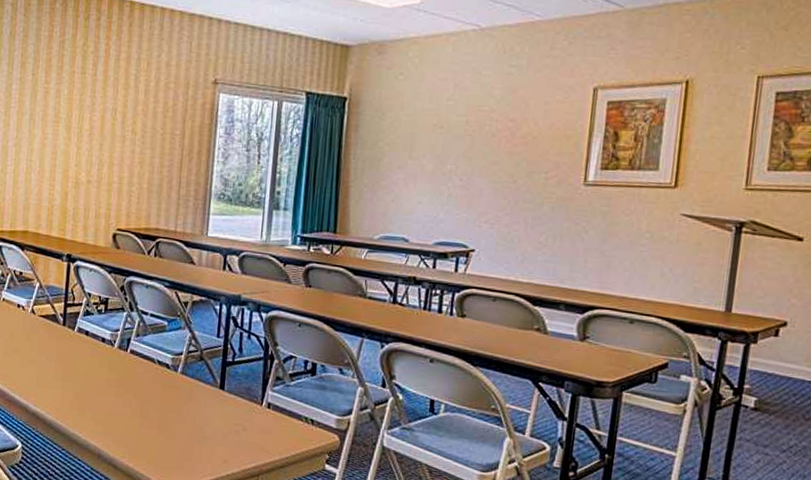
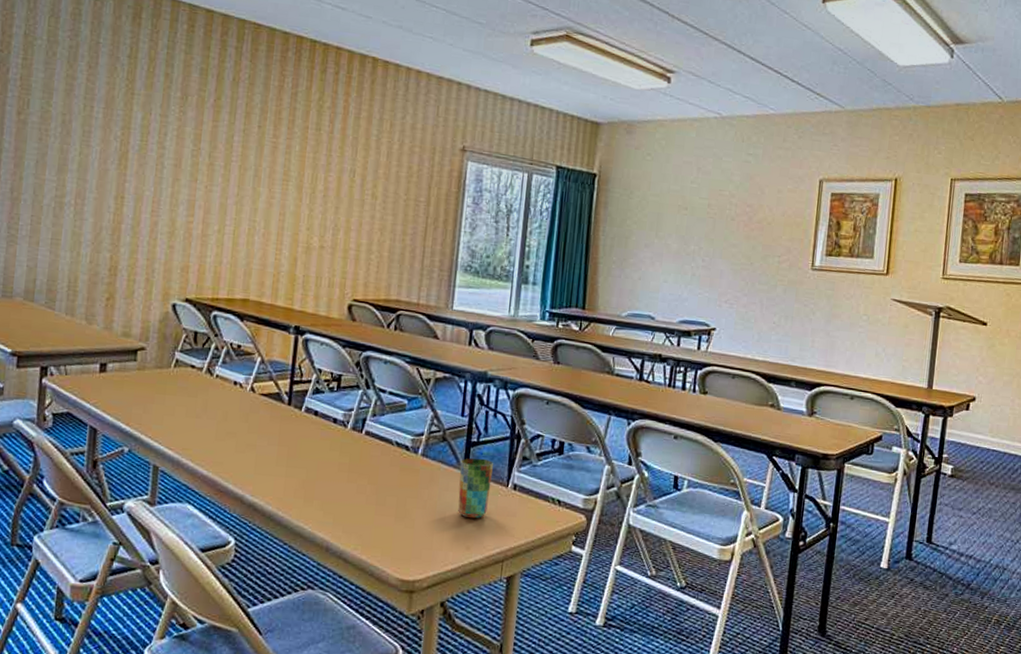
cup: none [215,376,248,434] -> present [458,457,493,519]

